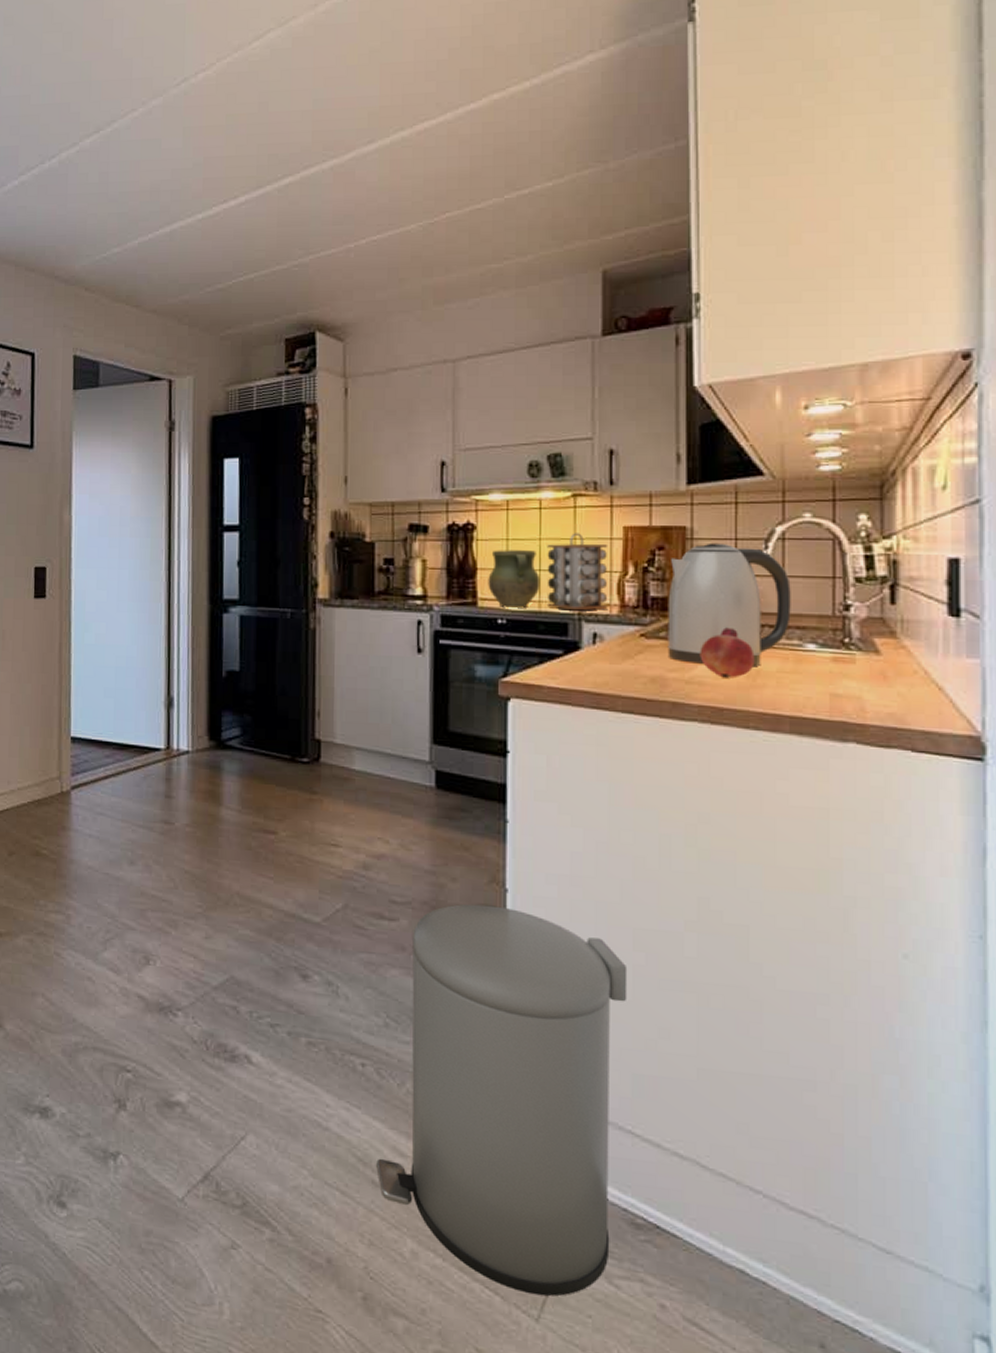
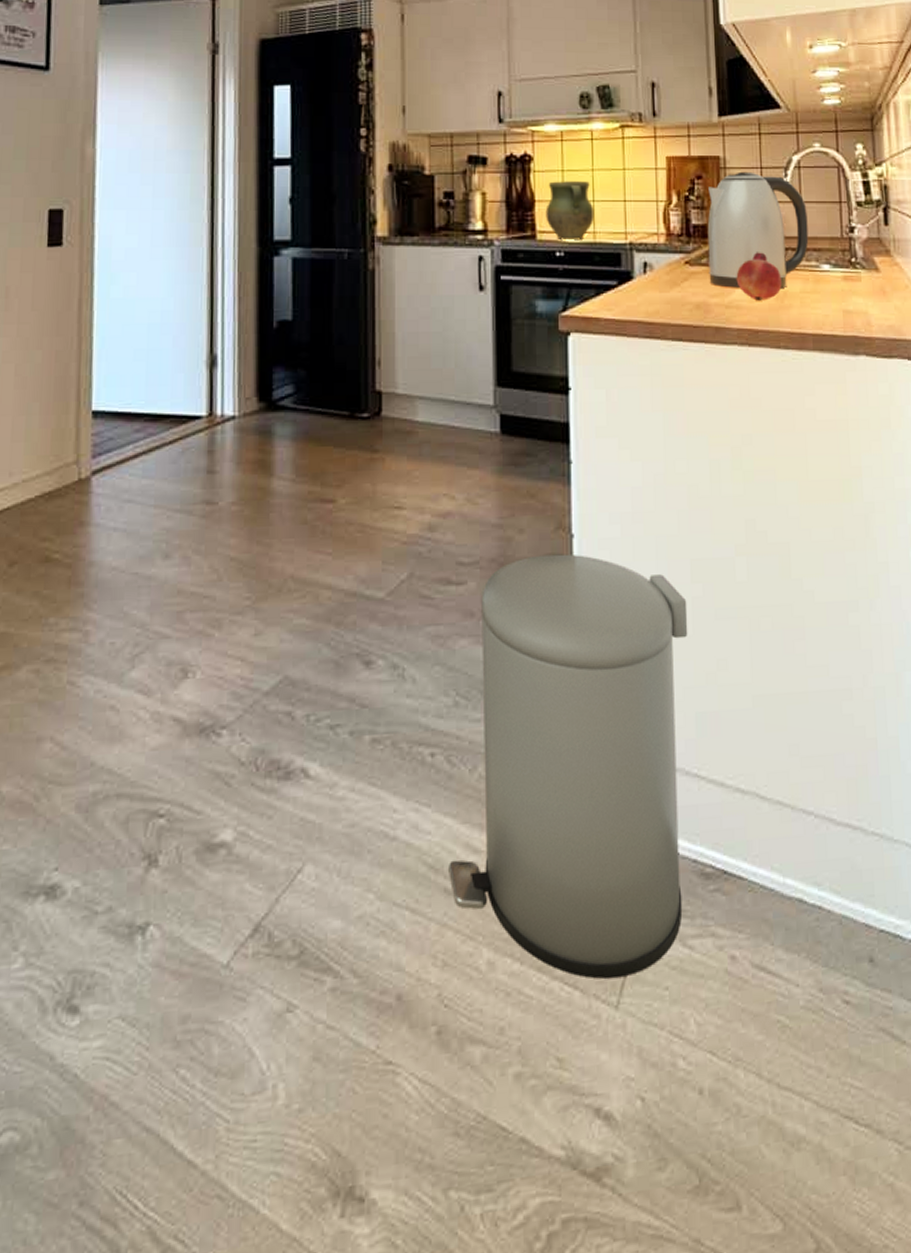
spice rack: present [546,533,608,611] -> none [599,163,656,241]

